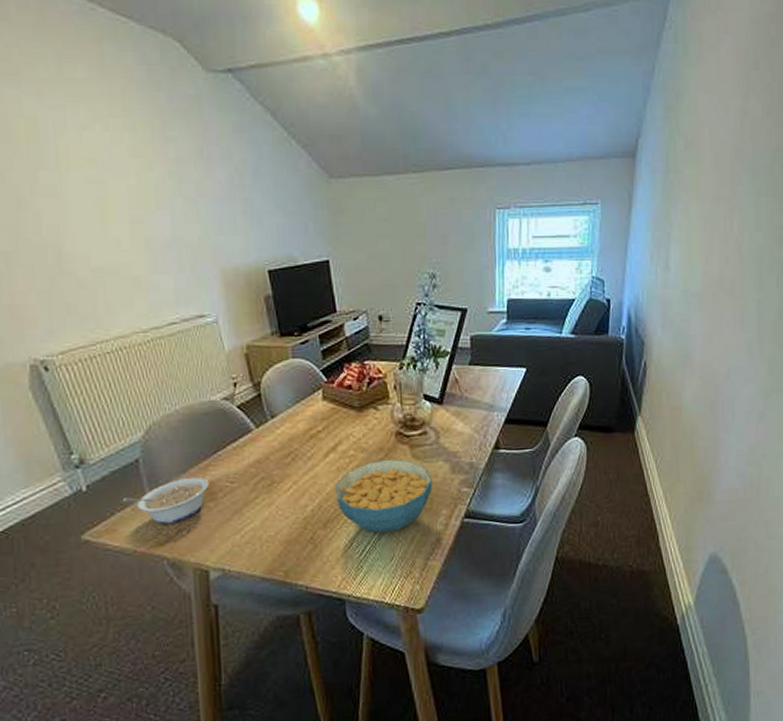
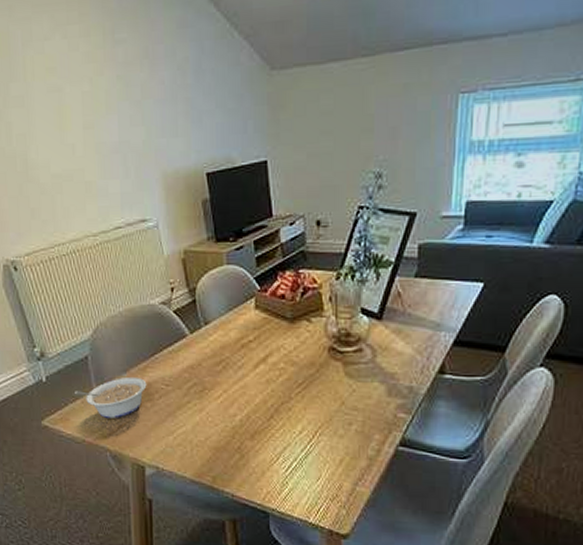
cereal bowl: present [335,459,433,534] -> none [264,375,366,452]

